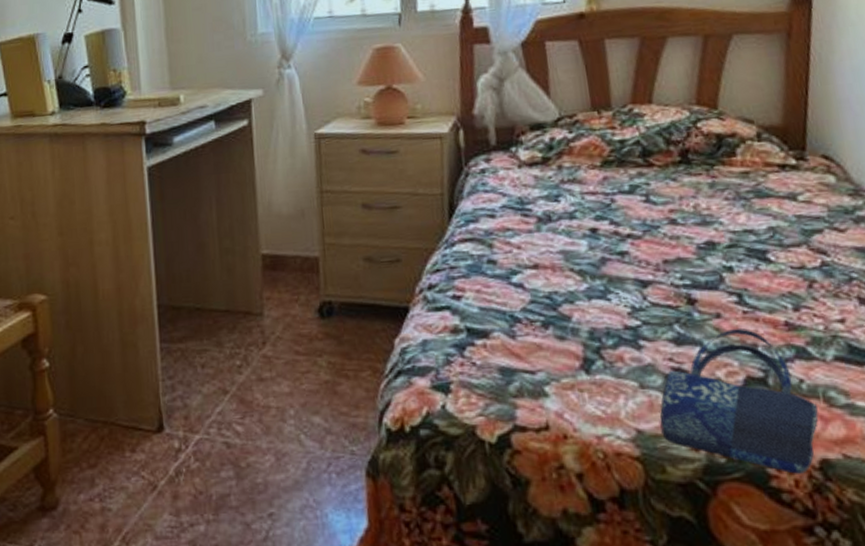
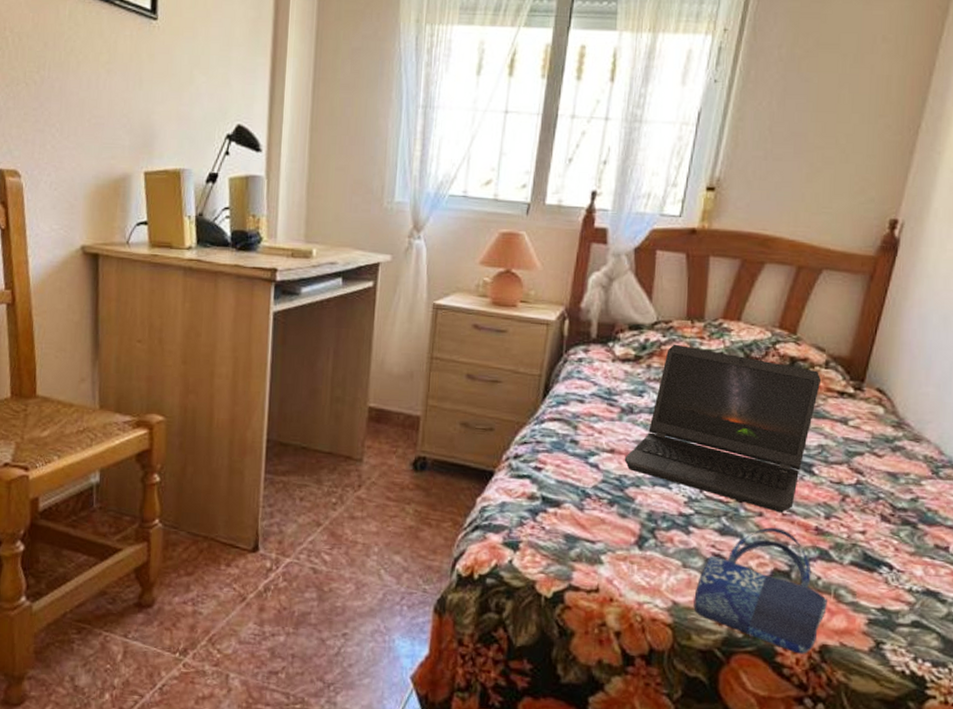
laptop computer: none [551,138,757,311] -> present [624,344,822,513]

